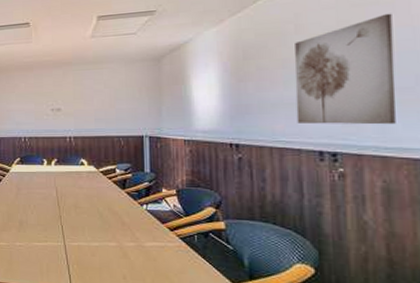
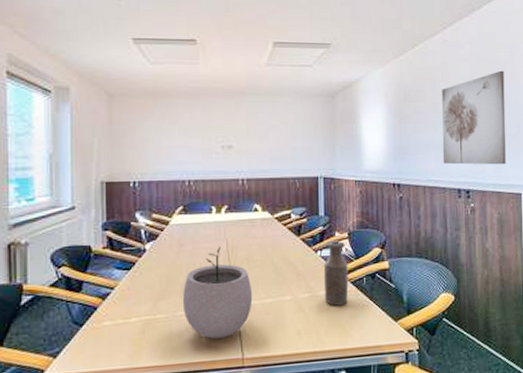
plant pot: none [20,192,80,270] -> present [182,246,253,339]
bottle: none [149,197,178,259] -> present [323,241,349,306]

